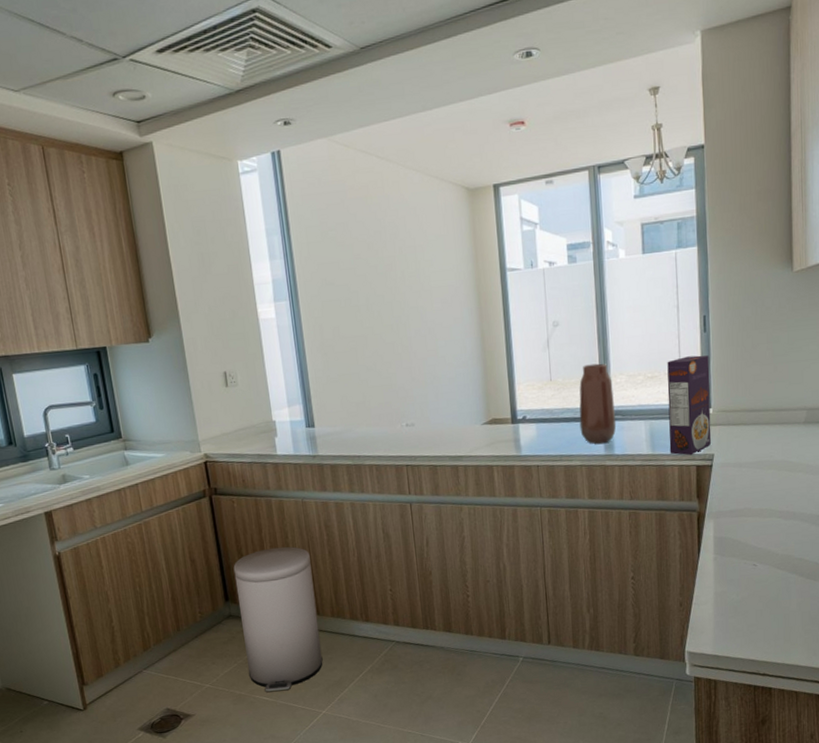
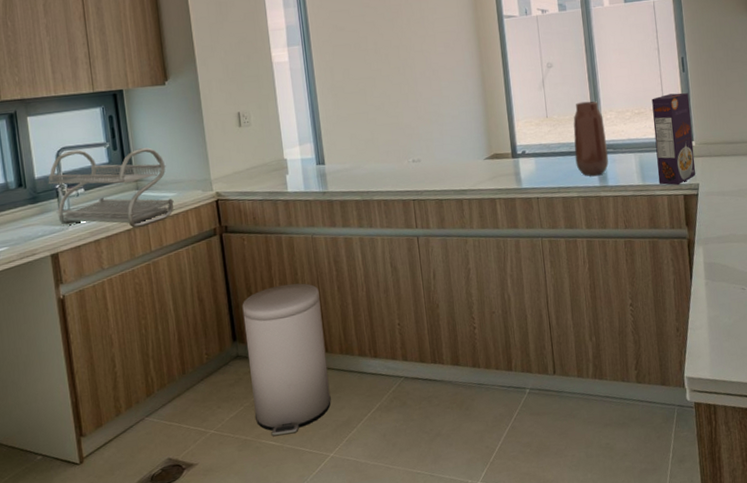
dish rack: none [37,407,163,489] -> present [48,147,174,229]

